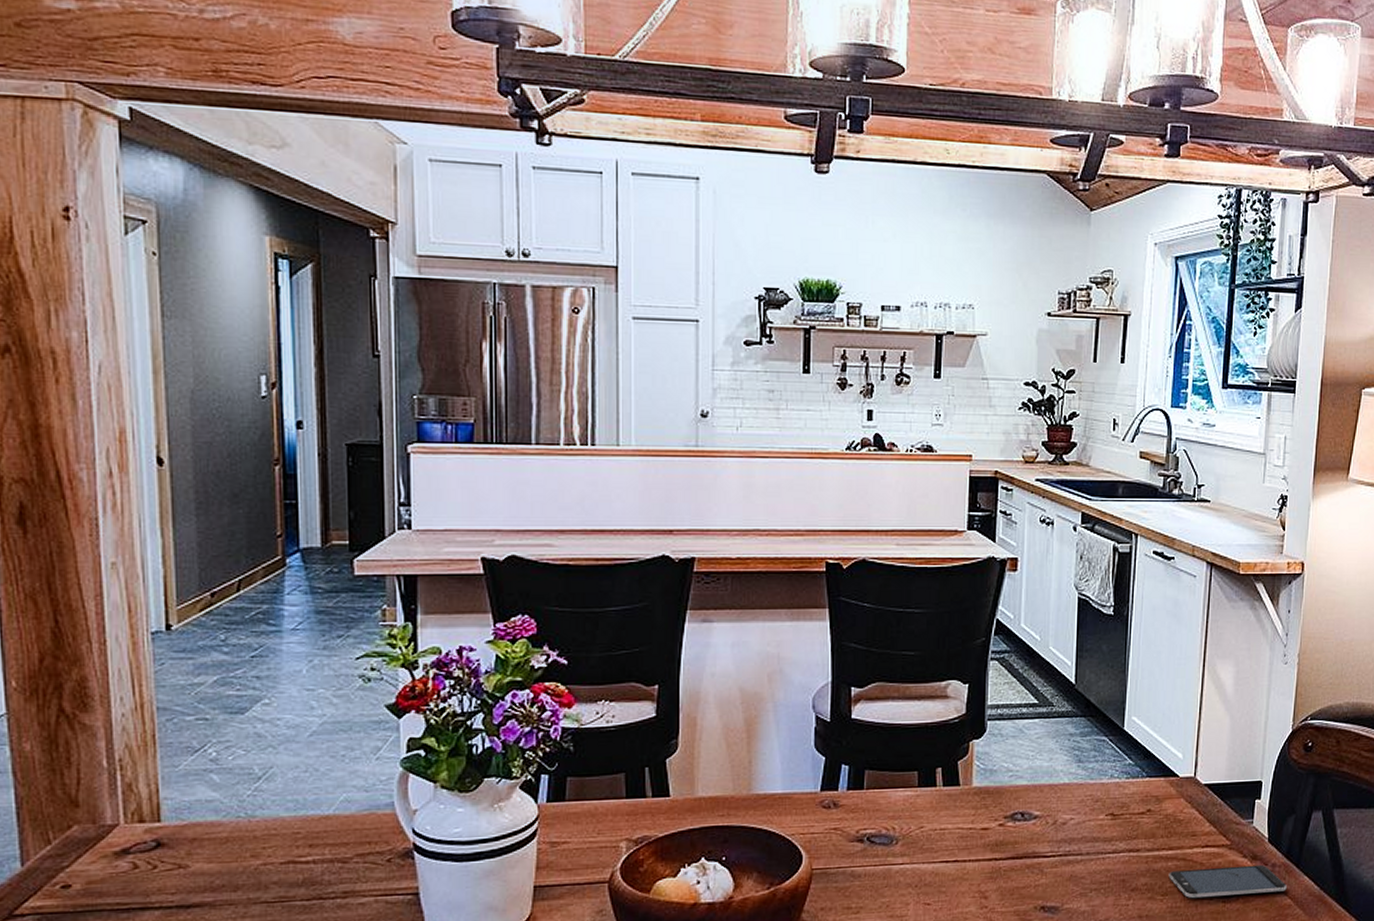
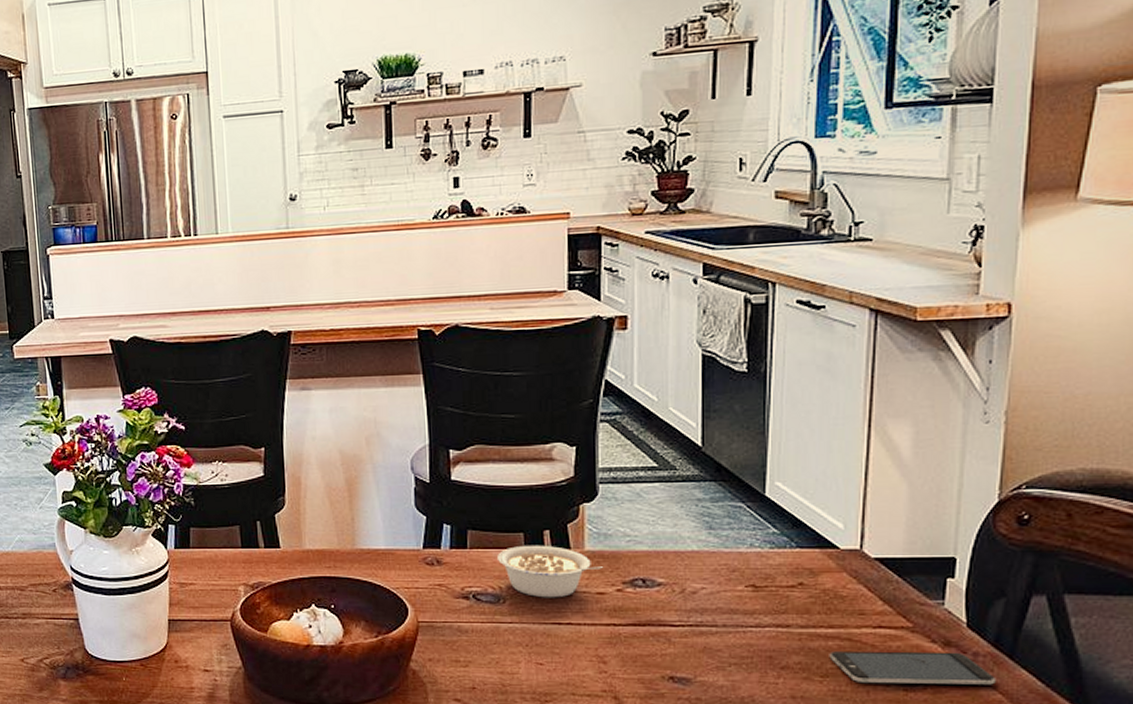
legume: none [892,783,989,837] -> present [498,545,604,598]

